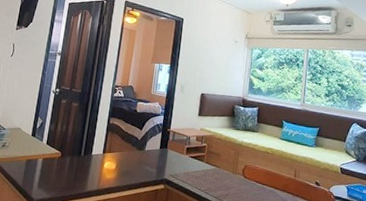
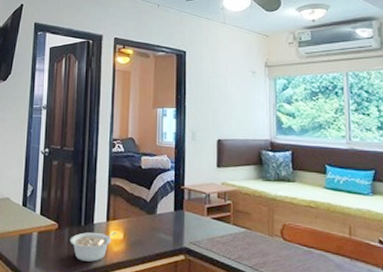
legume: none [70,161,111,186] -> present [70,232,117,262]

